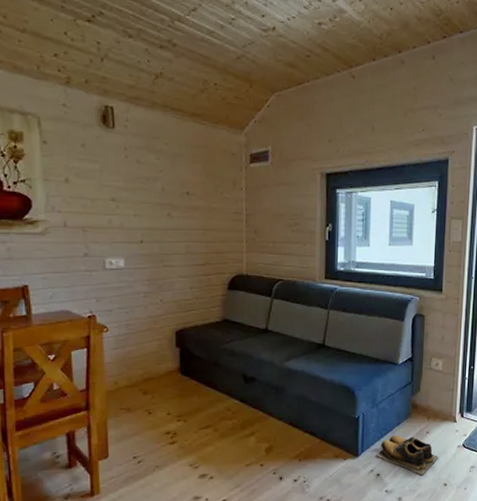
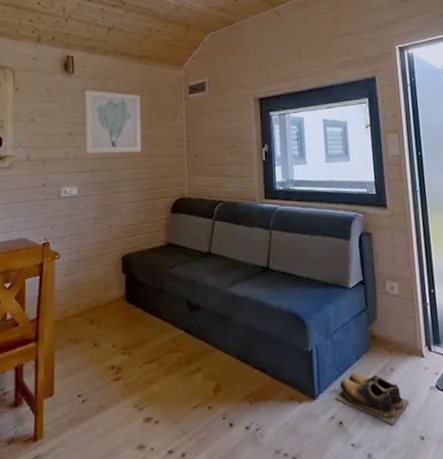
wall art: none [129,149,196,224] -> present [85,90,142,154]

